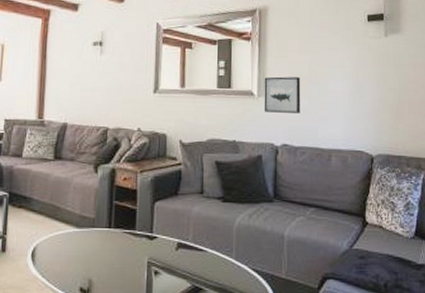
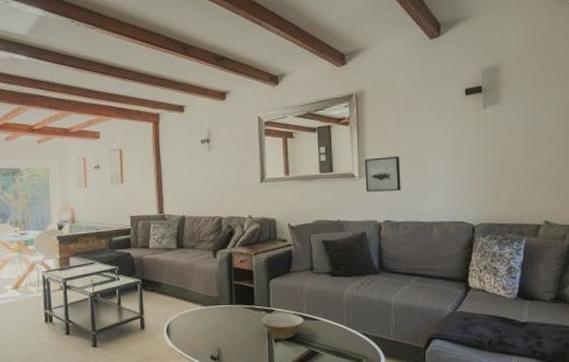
bowl: none [142,240,189,273] -> present [262,313,304,340]

